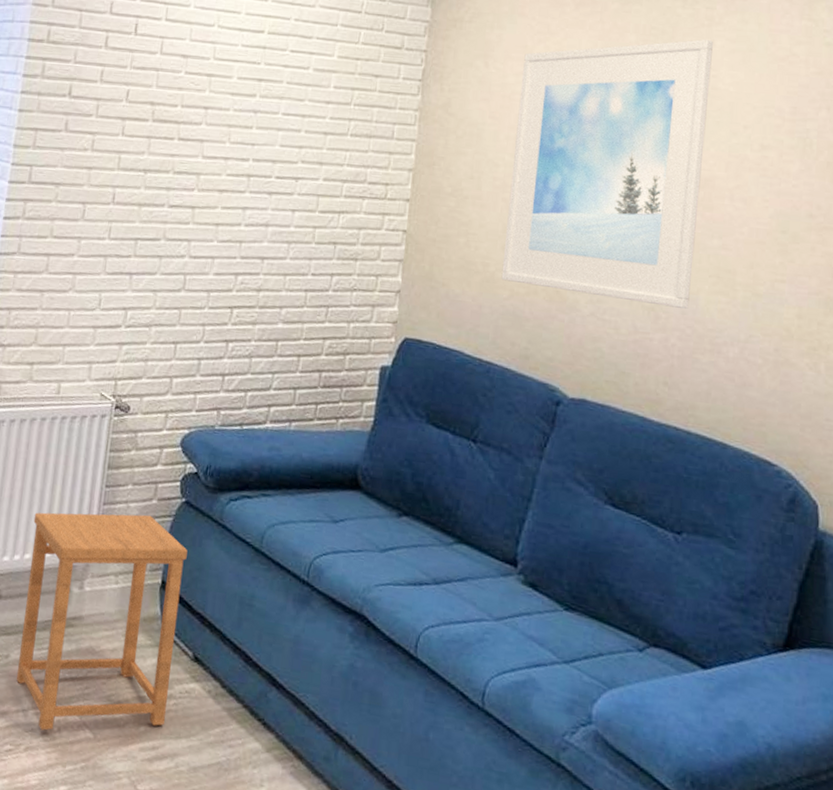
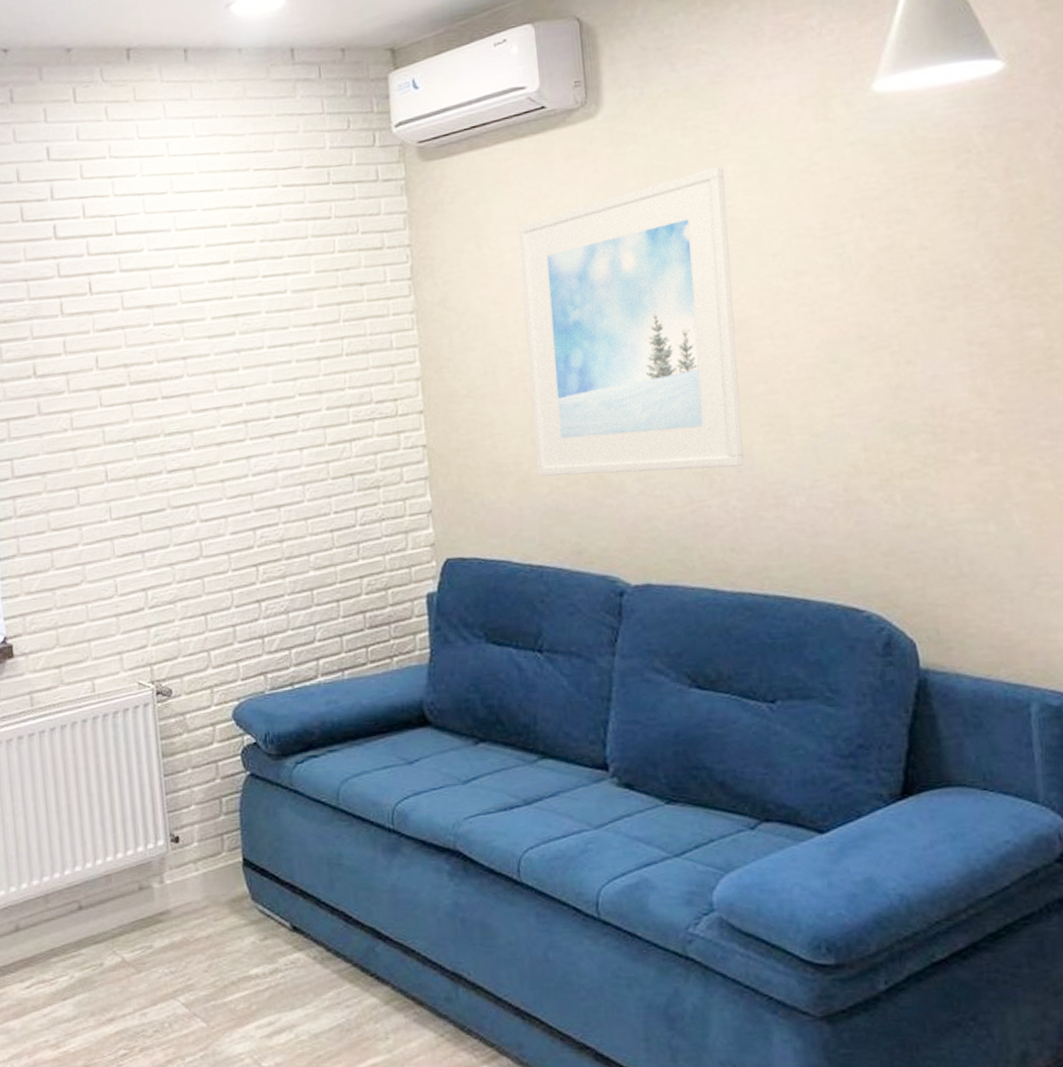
side table: present [17,512,188,731] -> none [97,795,275,1029]

